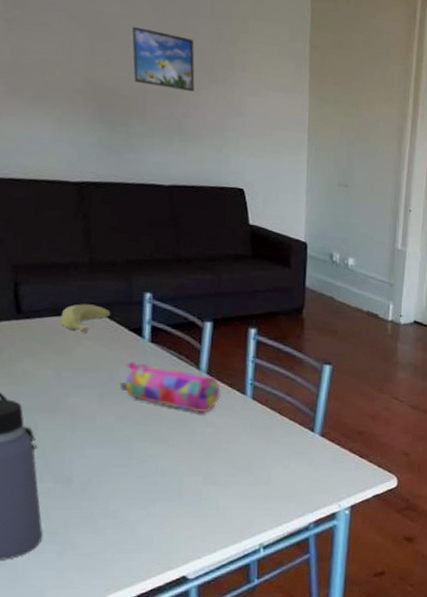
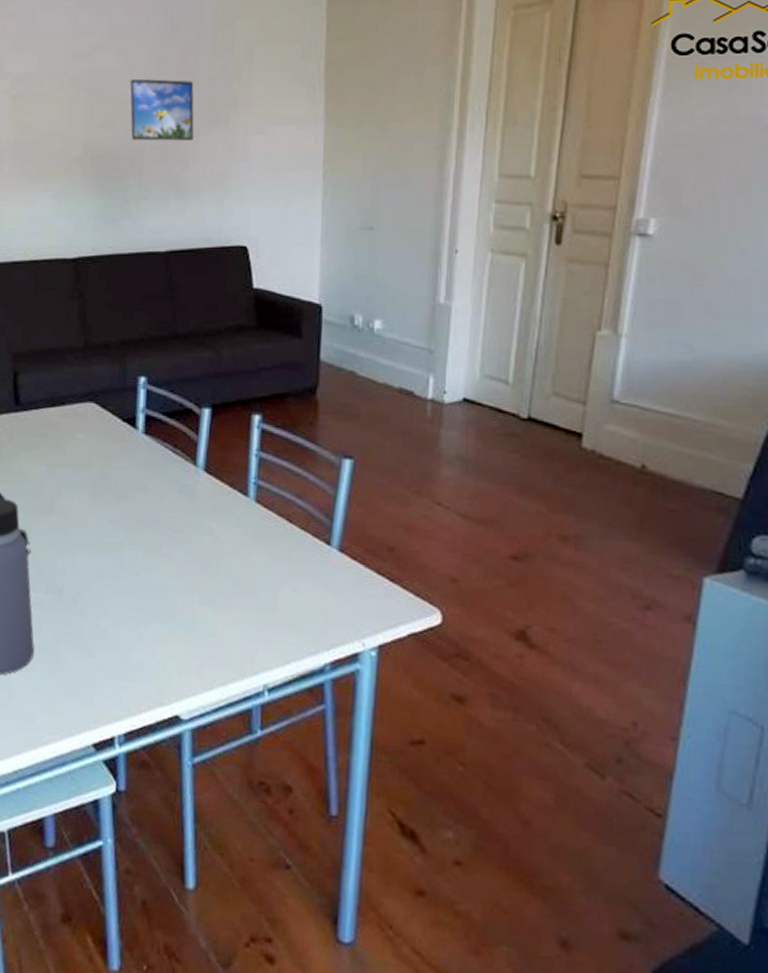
banana: present [60,304,111,333] -> none [55,392,105,425]
pencil case: present [119,361,221,412] -> none [112,456,220,517]

